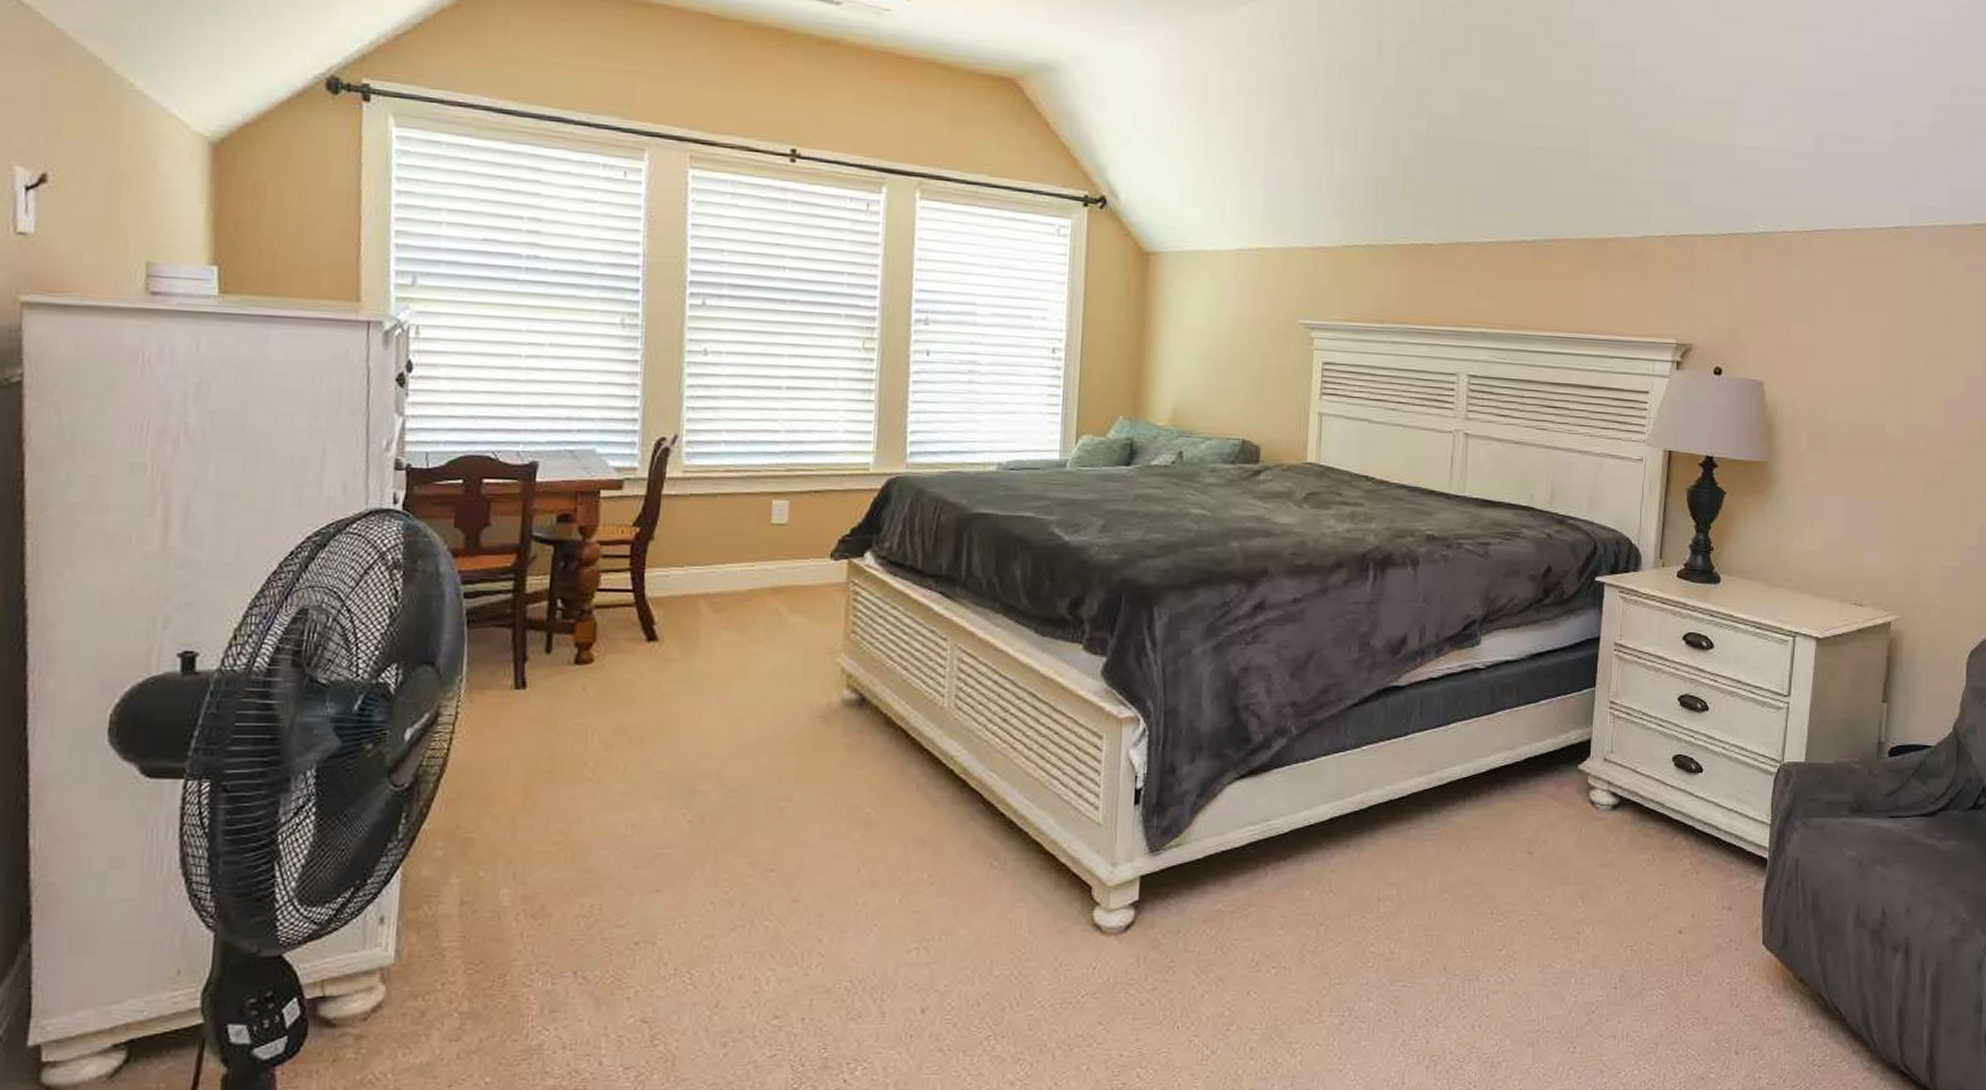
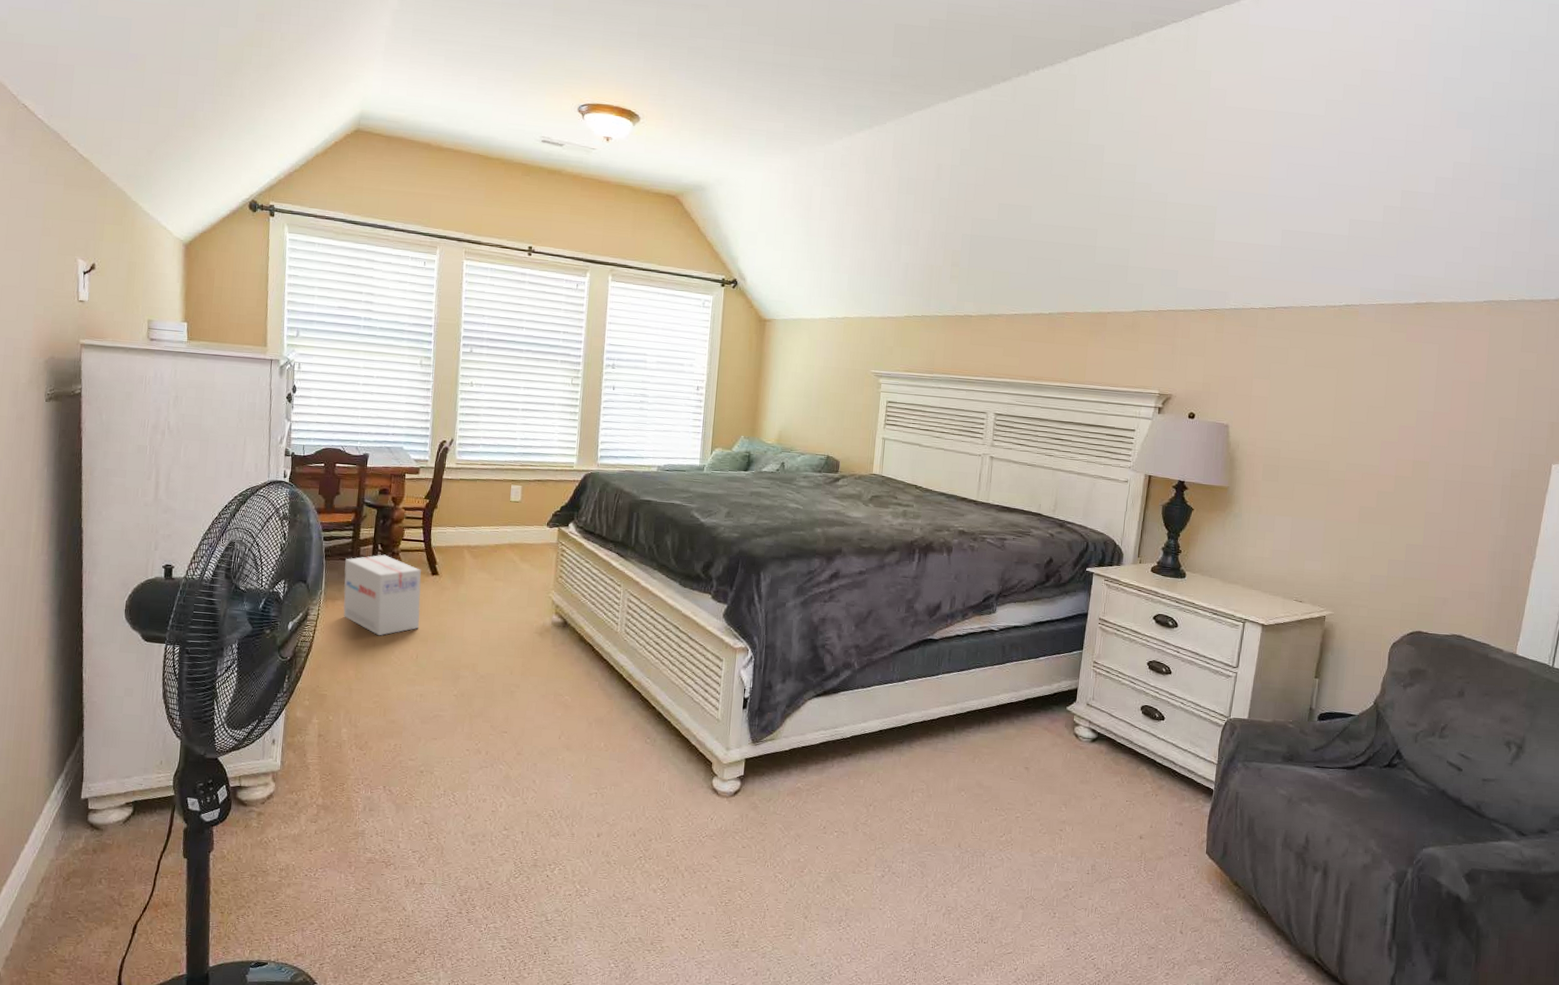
cardboard box: none [499,614,630,740] -> present [343,554,421,636]

